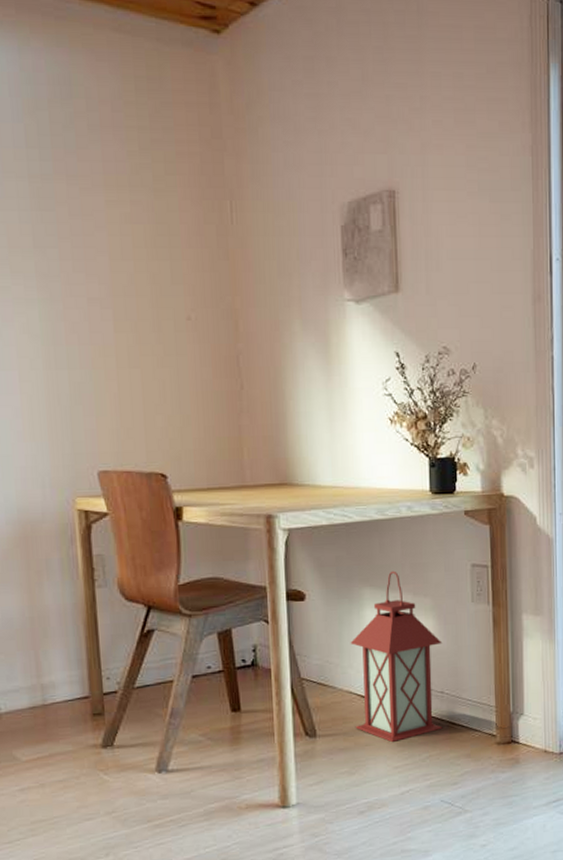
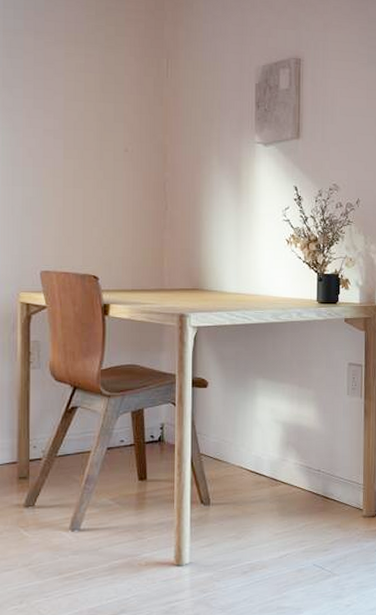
lantern: present [350,571,443,742] -> none [243,366,321,512]

